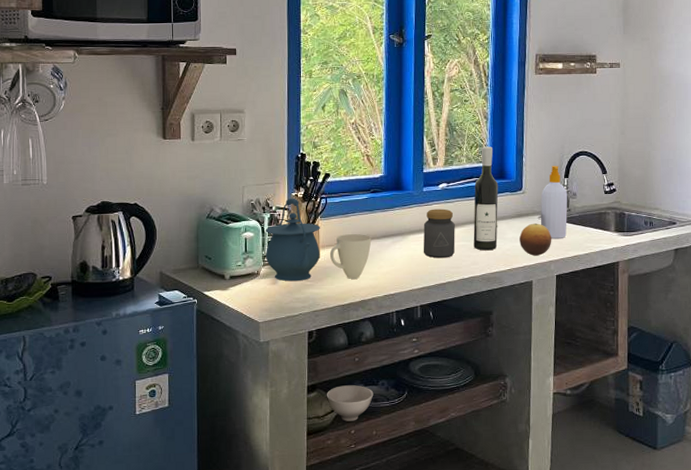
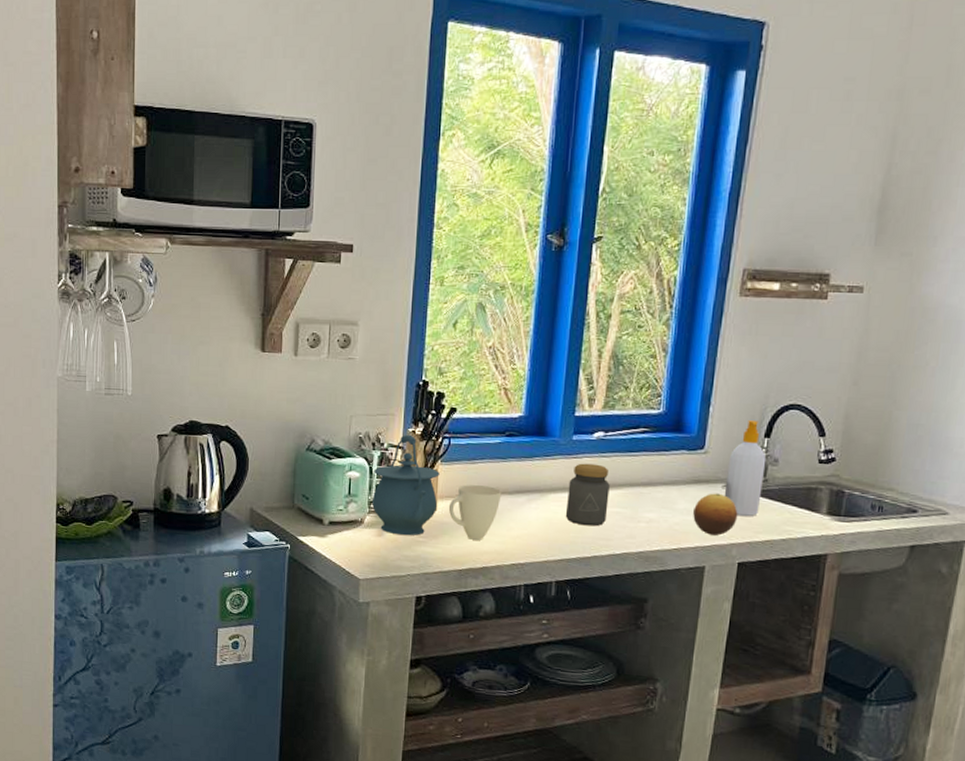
bowl: present [327,385,374,422] -> none [432,664,489,708]
bottle: present [473,146,499,251] -> none [631,388,673,523]

